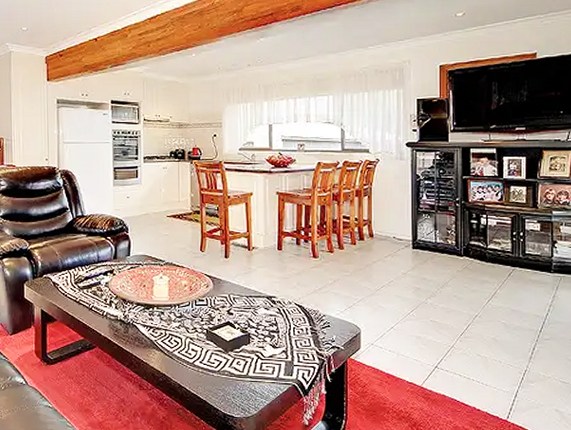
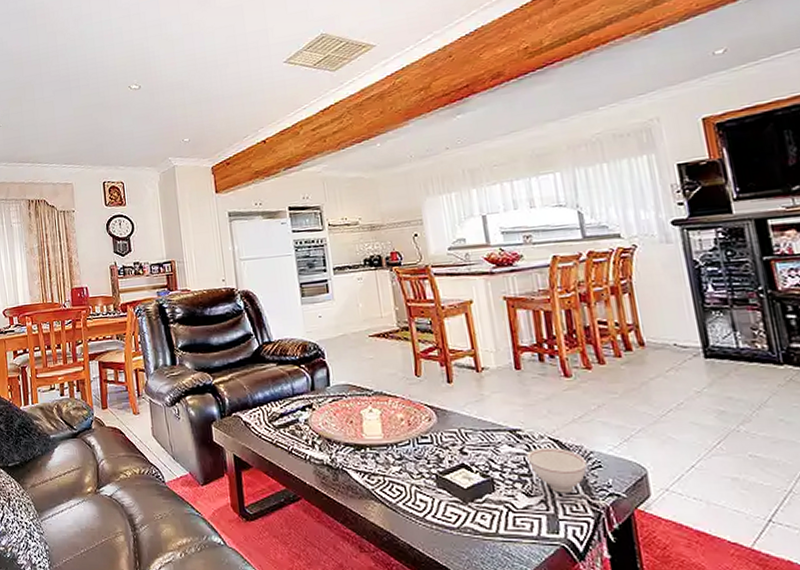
bowl: none [277,310,320,346] -> present [526,447,587,493]

